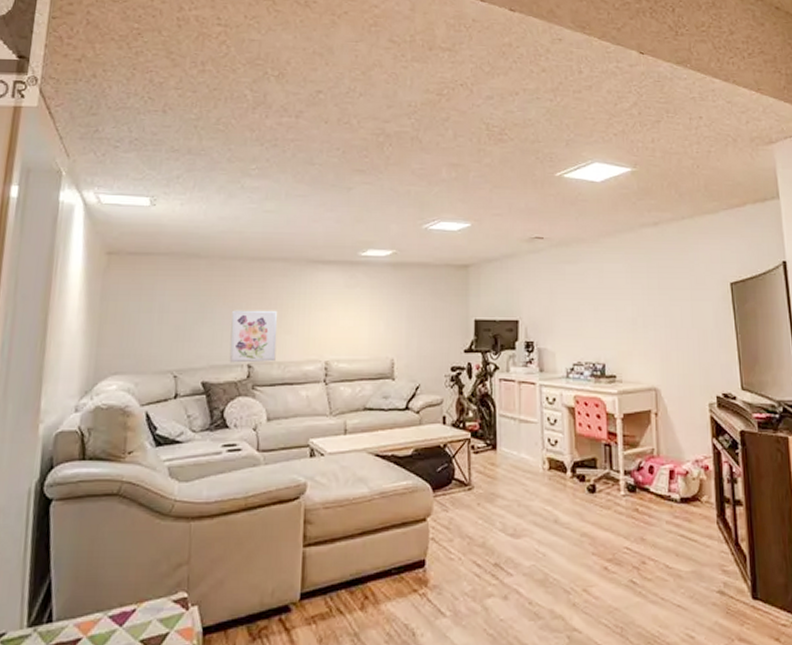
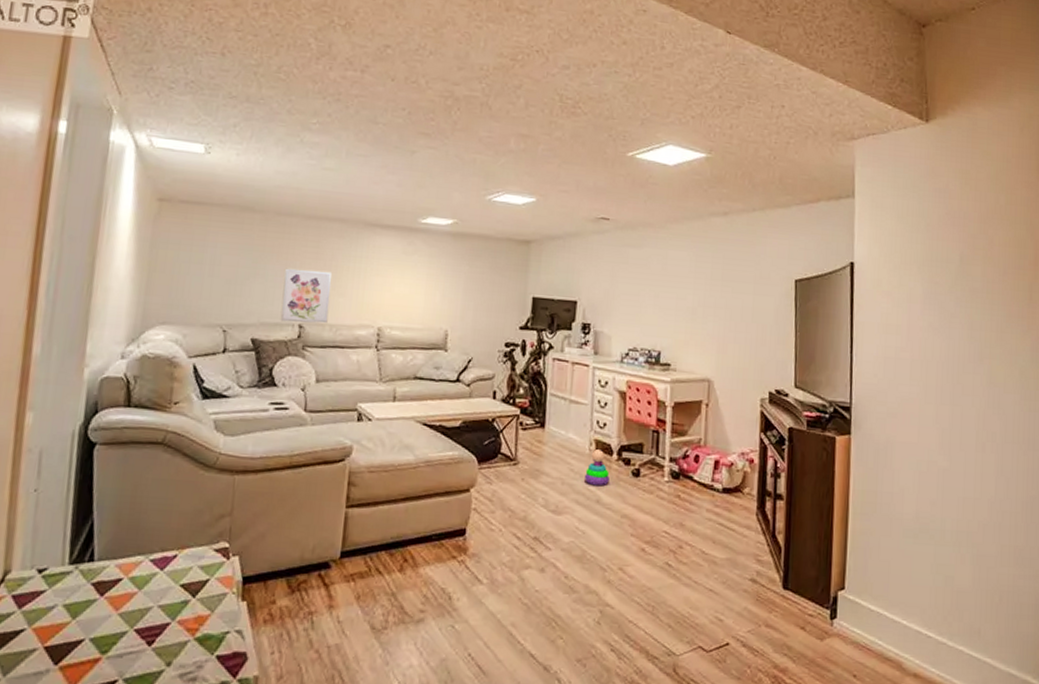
stacking toy: none [539,466,565,506] -> present [584,448,610,486]

